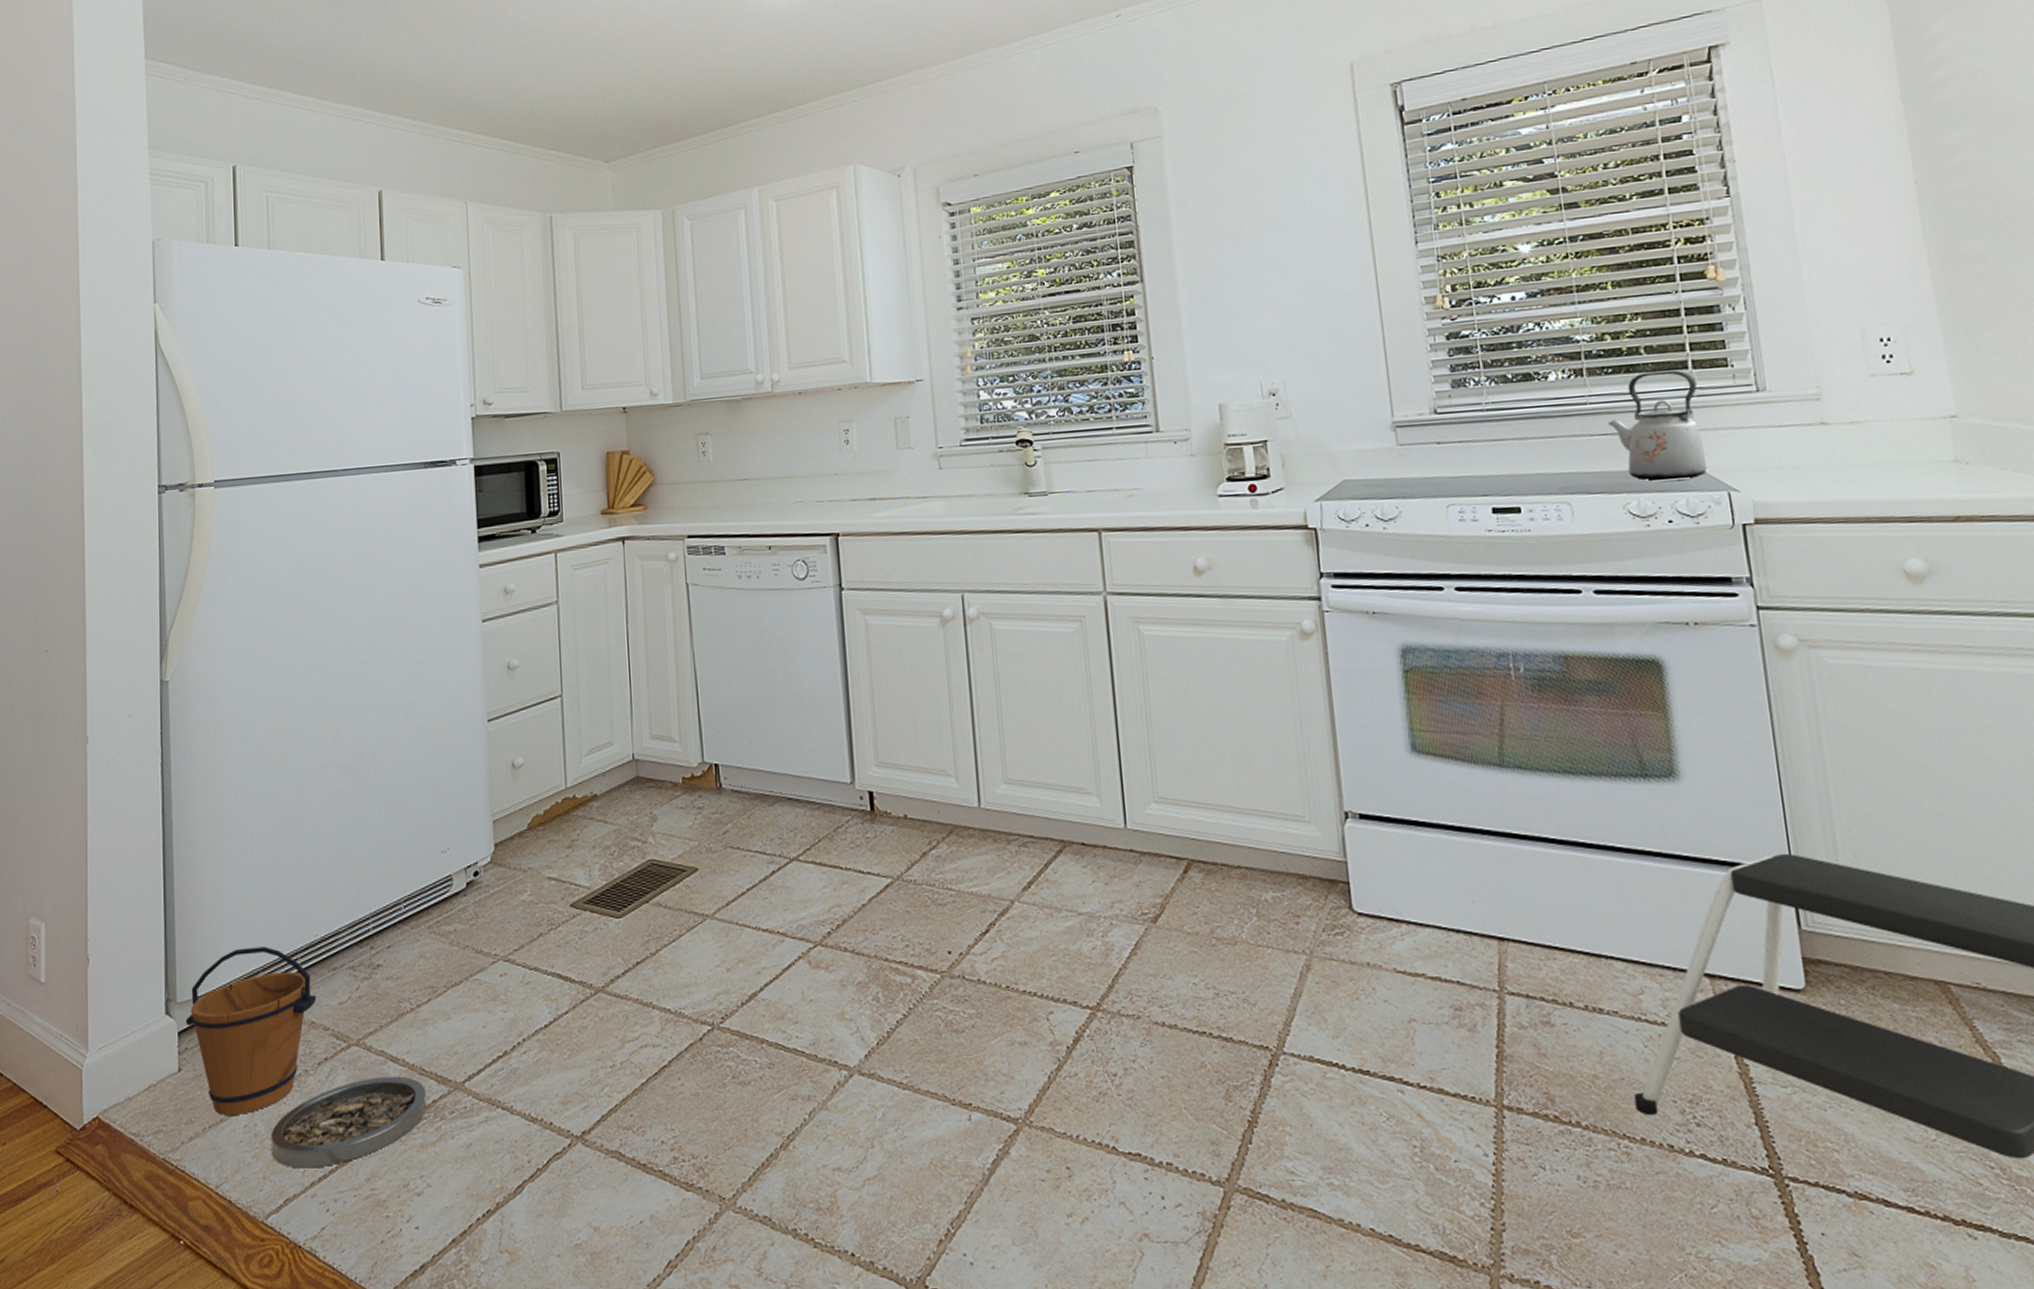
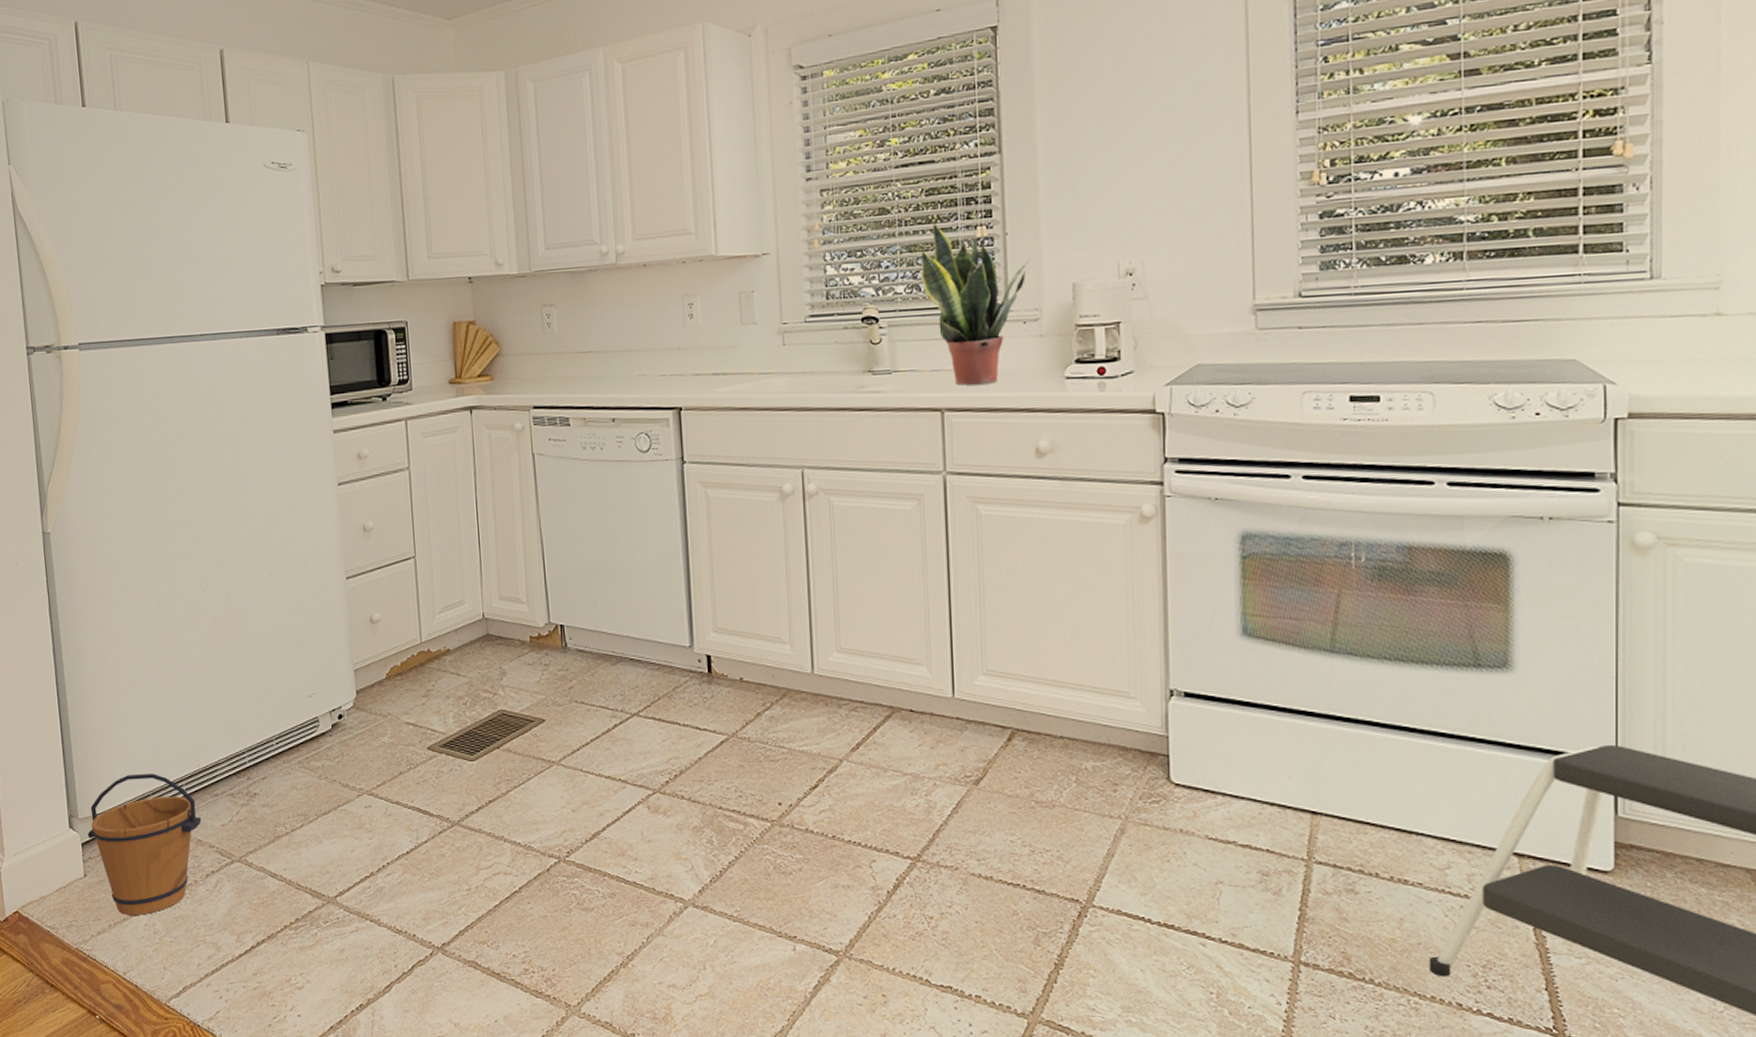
pet bowl: present [270,1076,426,1169] -> none [168,889,303,963]
potted plant: none [1071,348,1178,506] -> present [921,222,1031,386]
kettle: present [1608,370,1708,483] -> none [1484,254,1585,373]

